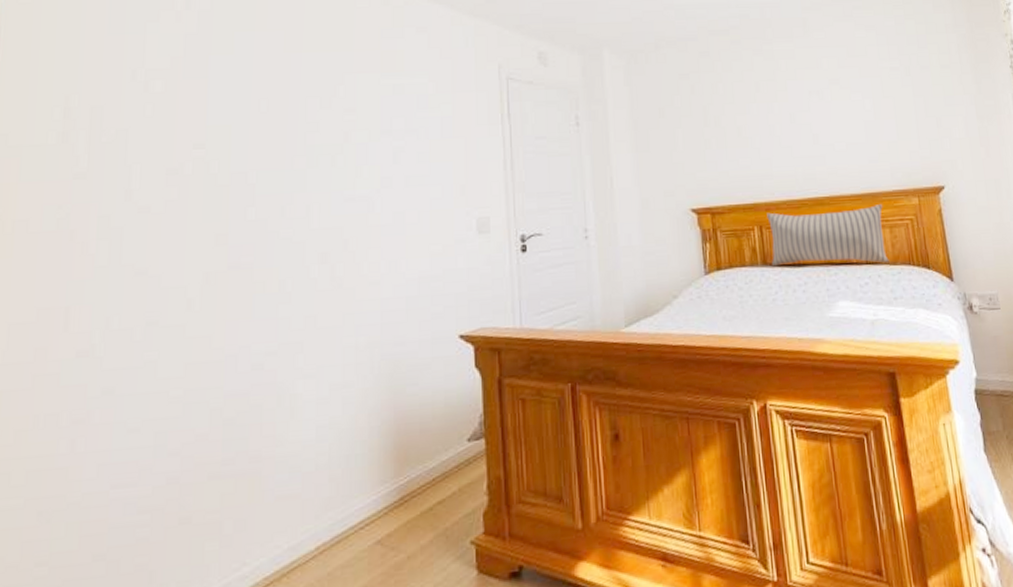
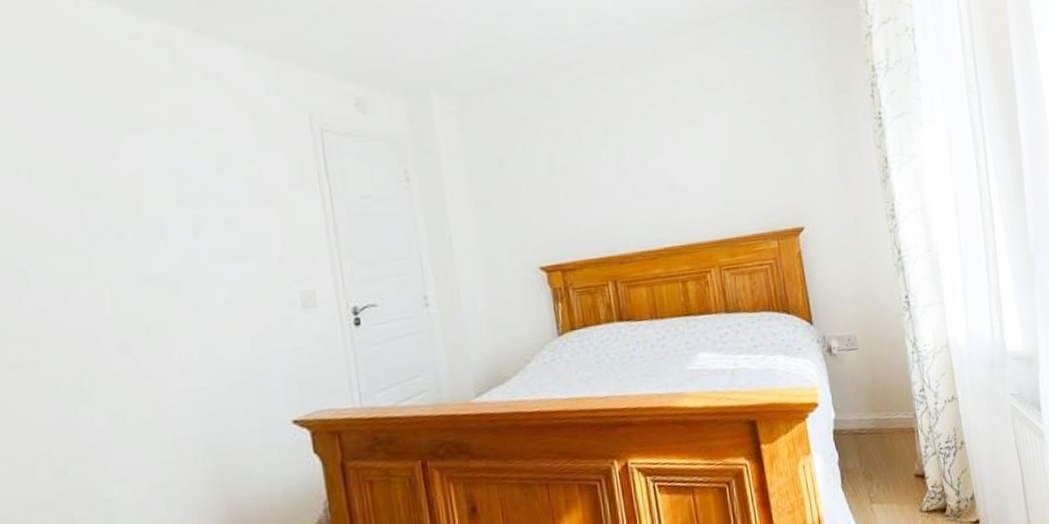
pillow: present [767,204,889,267] -> none [621,250,749,323]

